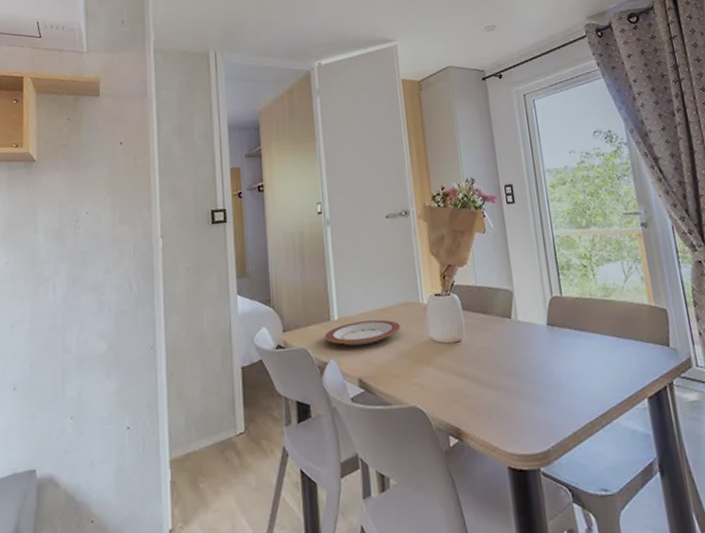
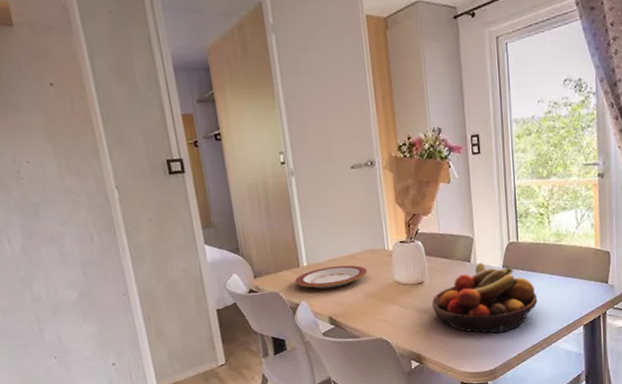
fruit bowl: none [470,319,591,405] -> present [431,262,538,334]

